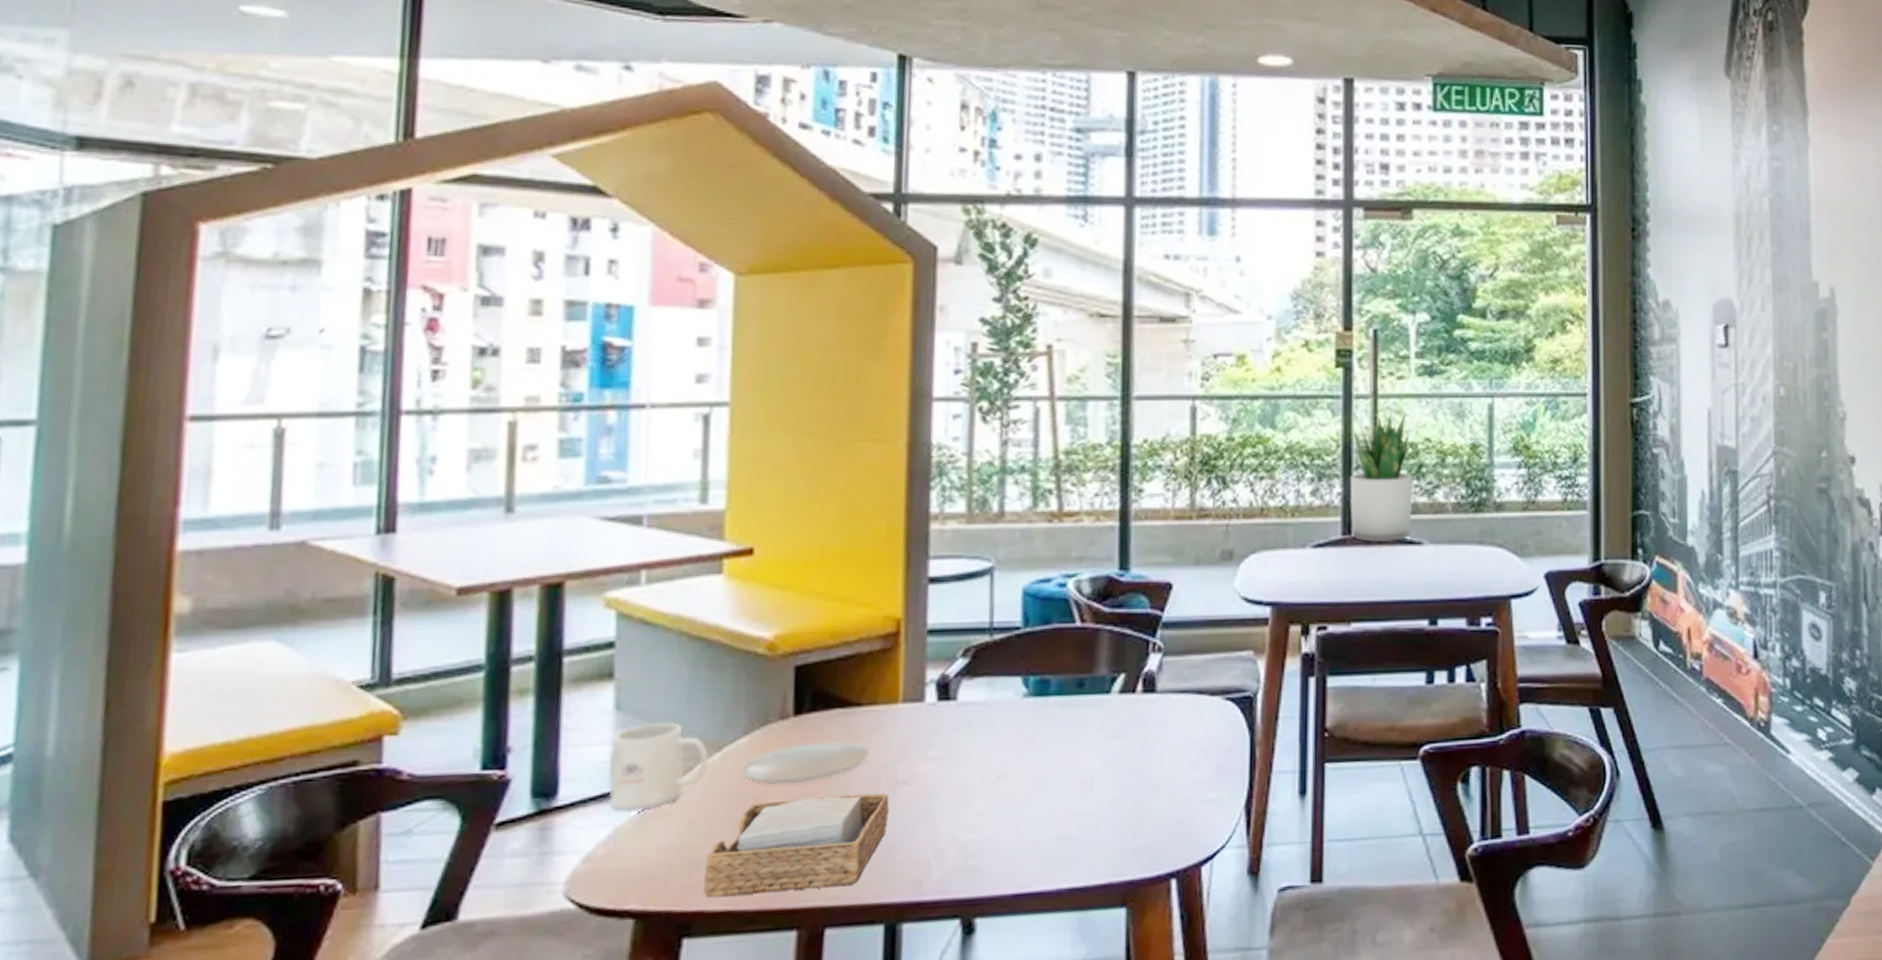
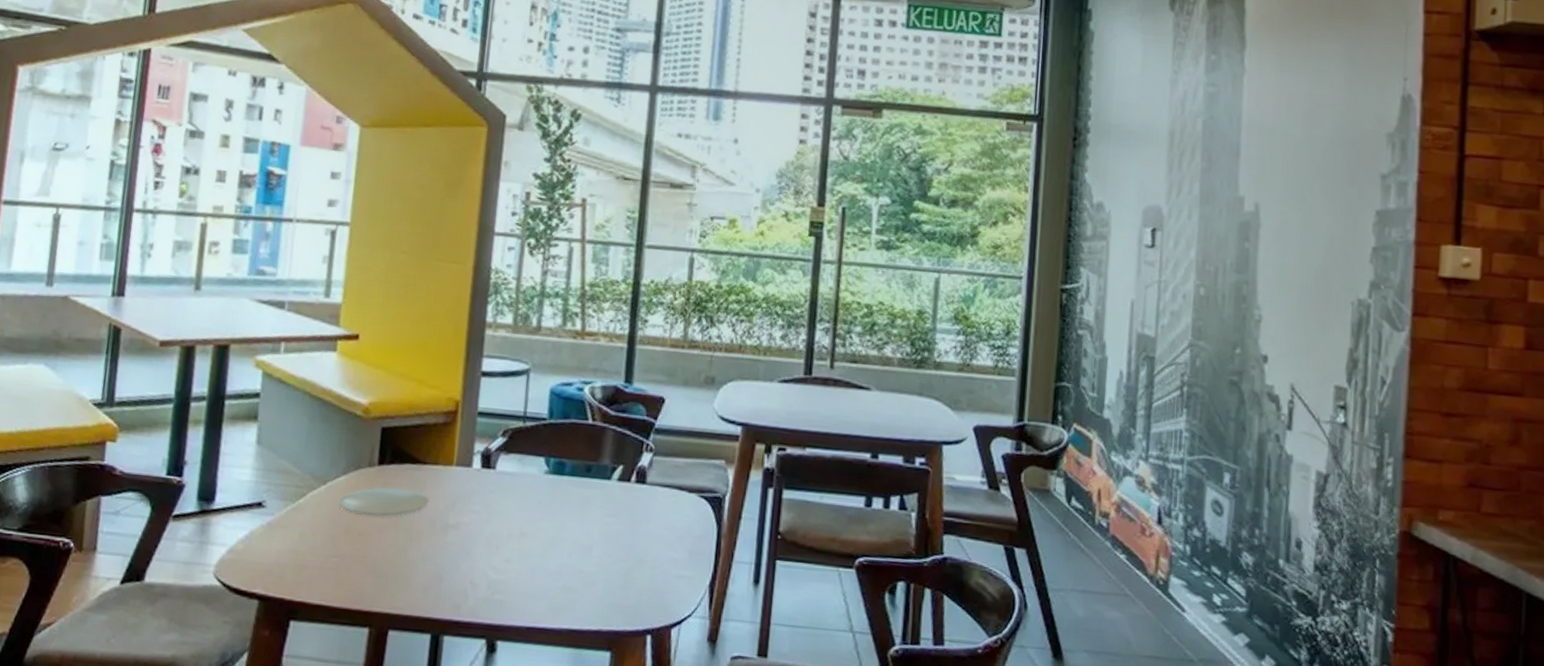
mug: present [608,721,710,813] -> none [248,456,318,522]
napkin holder: present [703,793,890,898] -> none [306,527,442,601]
planter: present [1350,412,1414,542] -> none [812,277,869,385]

